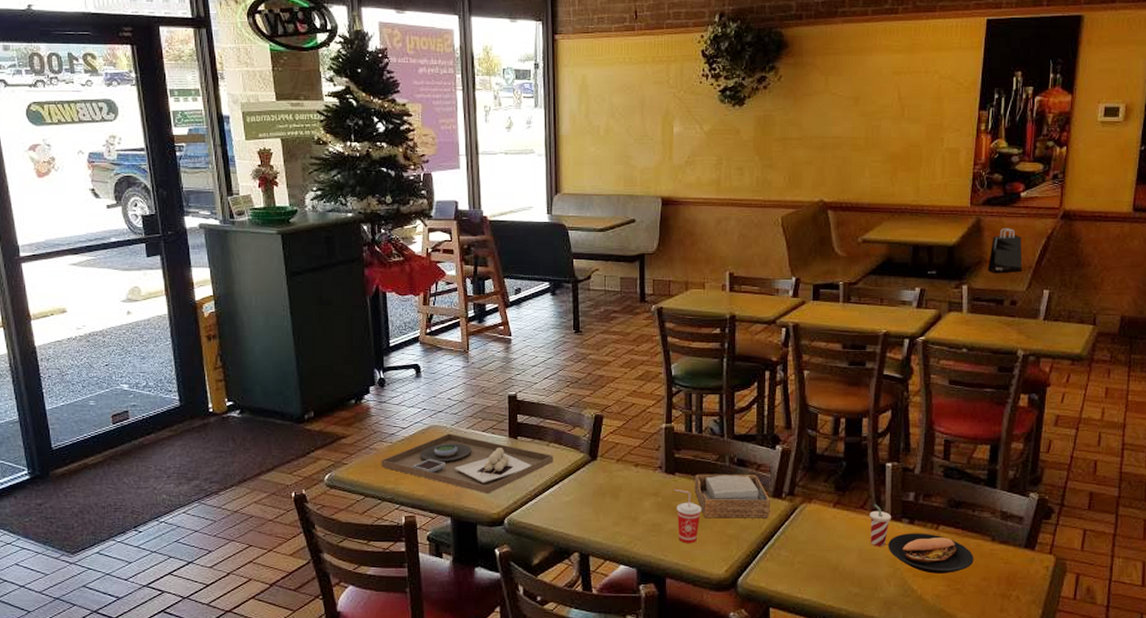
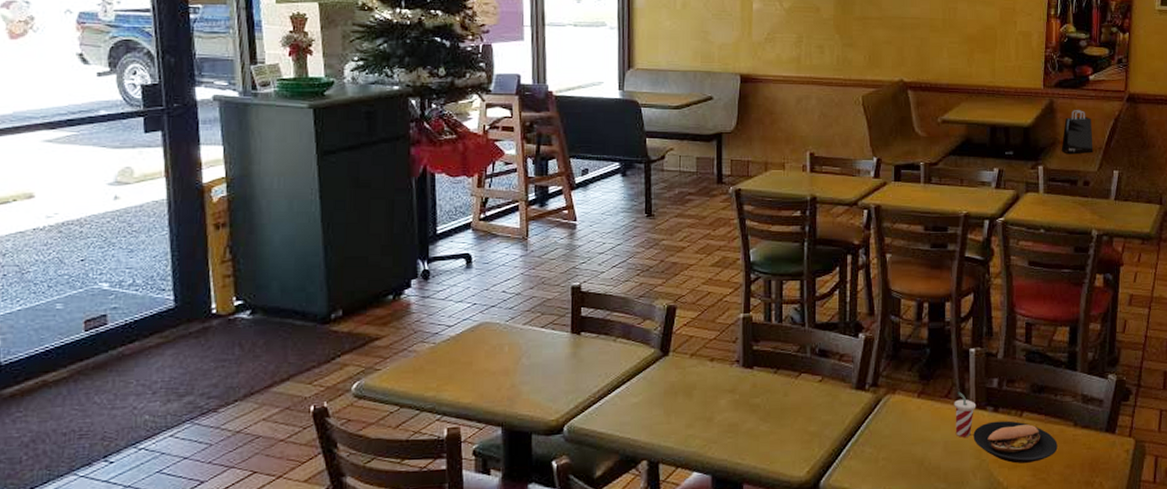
platter: present [381,433,553,494] -> none [421,330,621,399]
beverage cup: present [674,488,702,543] -> none [752,384,782,444]
napkin holder: present [695,474,770,519] -> none [774,365,853,416]

